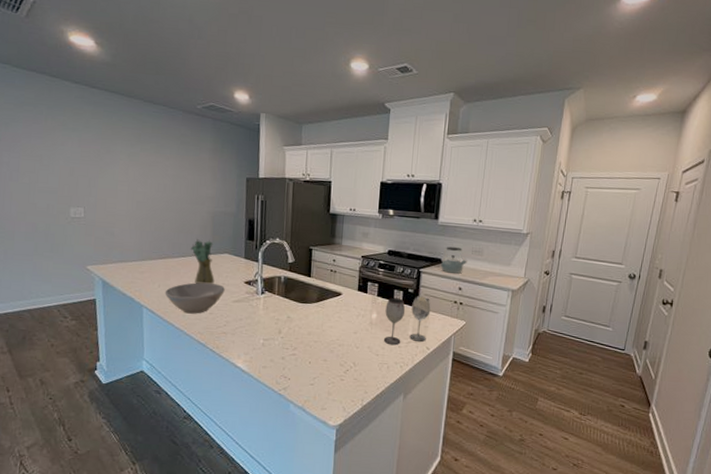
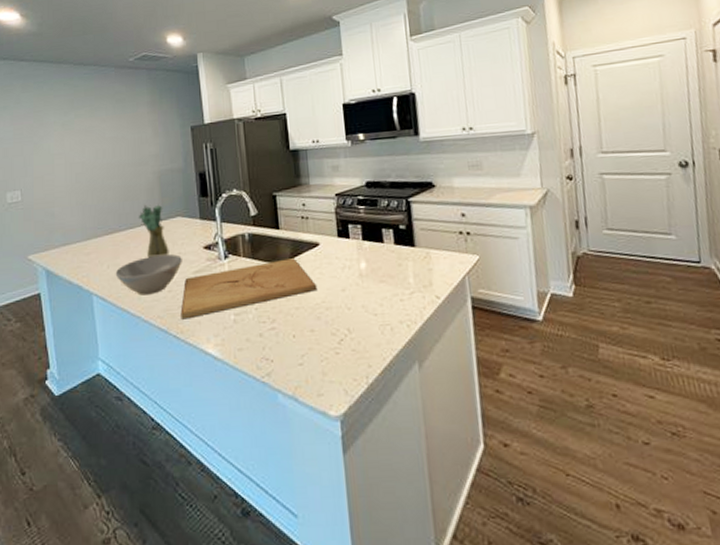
cutting board: none [218,301,335,338] -> present [180,258,318,320]
wineglass: present [383,296,431,346] -> none [375,231,433,300]
kettle: present [441,247,468,274] -> none [433,164,466,198]

